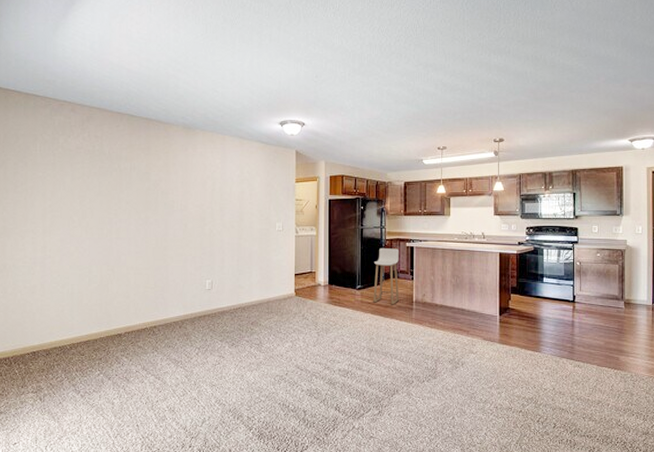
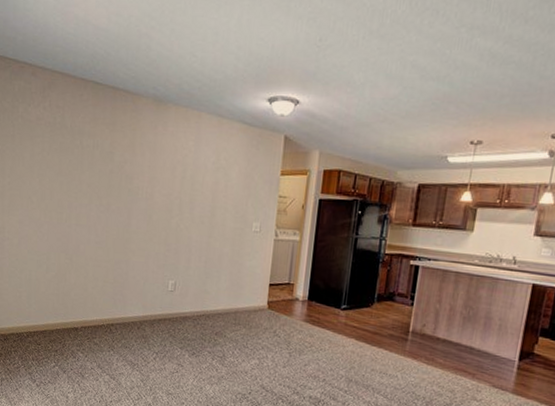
bar stool: present [373,247,400,305] -> none [359,263,400,333]

